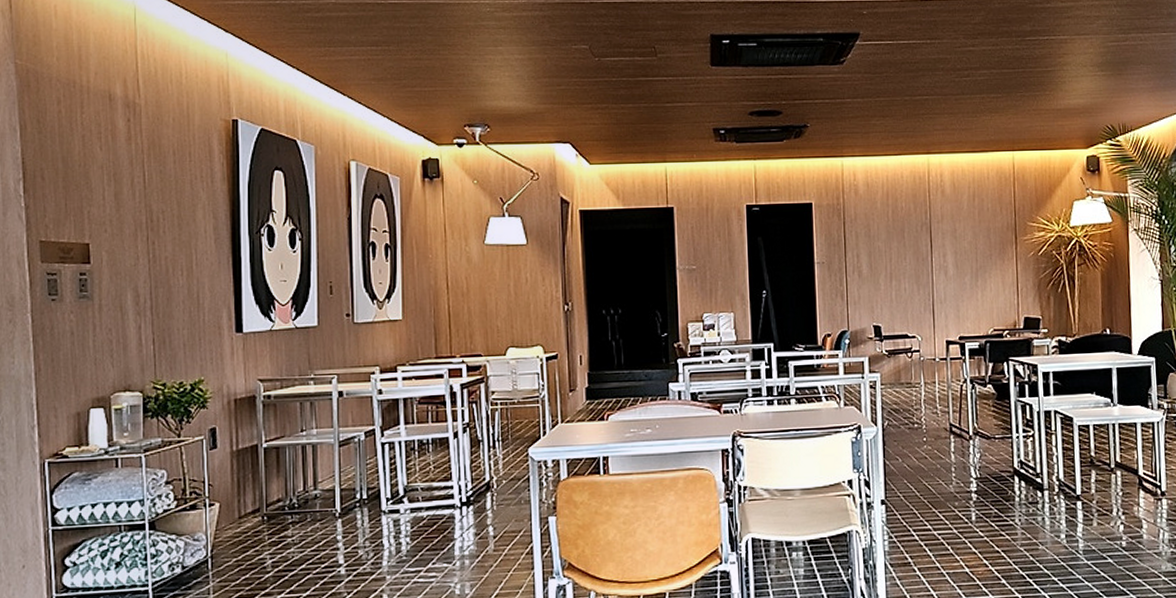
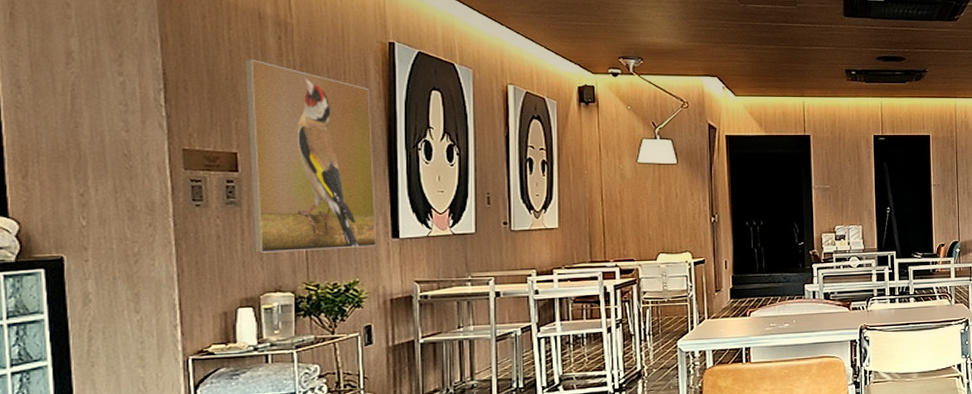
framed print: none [96,144,222,350] -> present [244,59,377,253]

